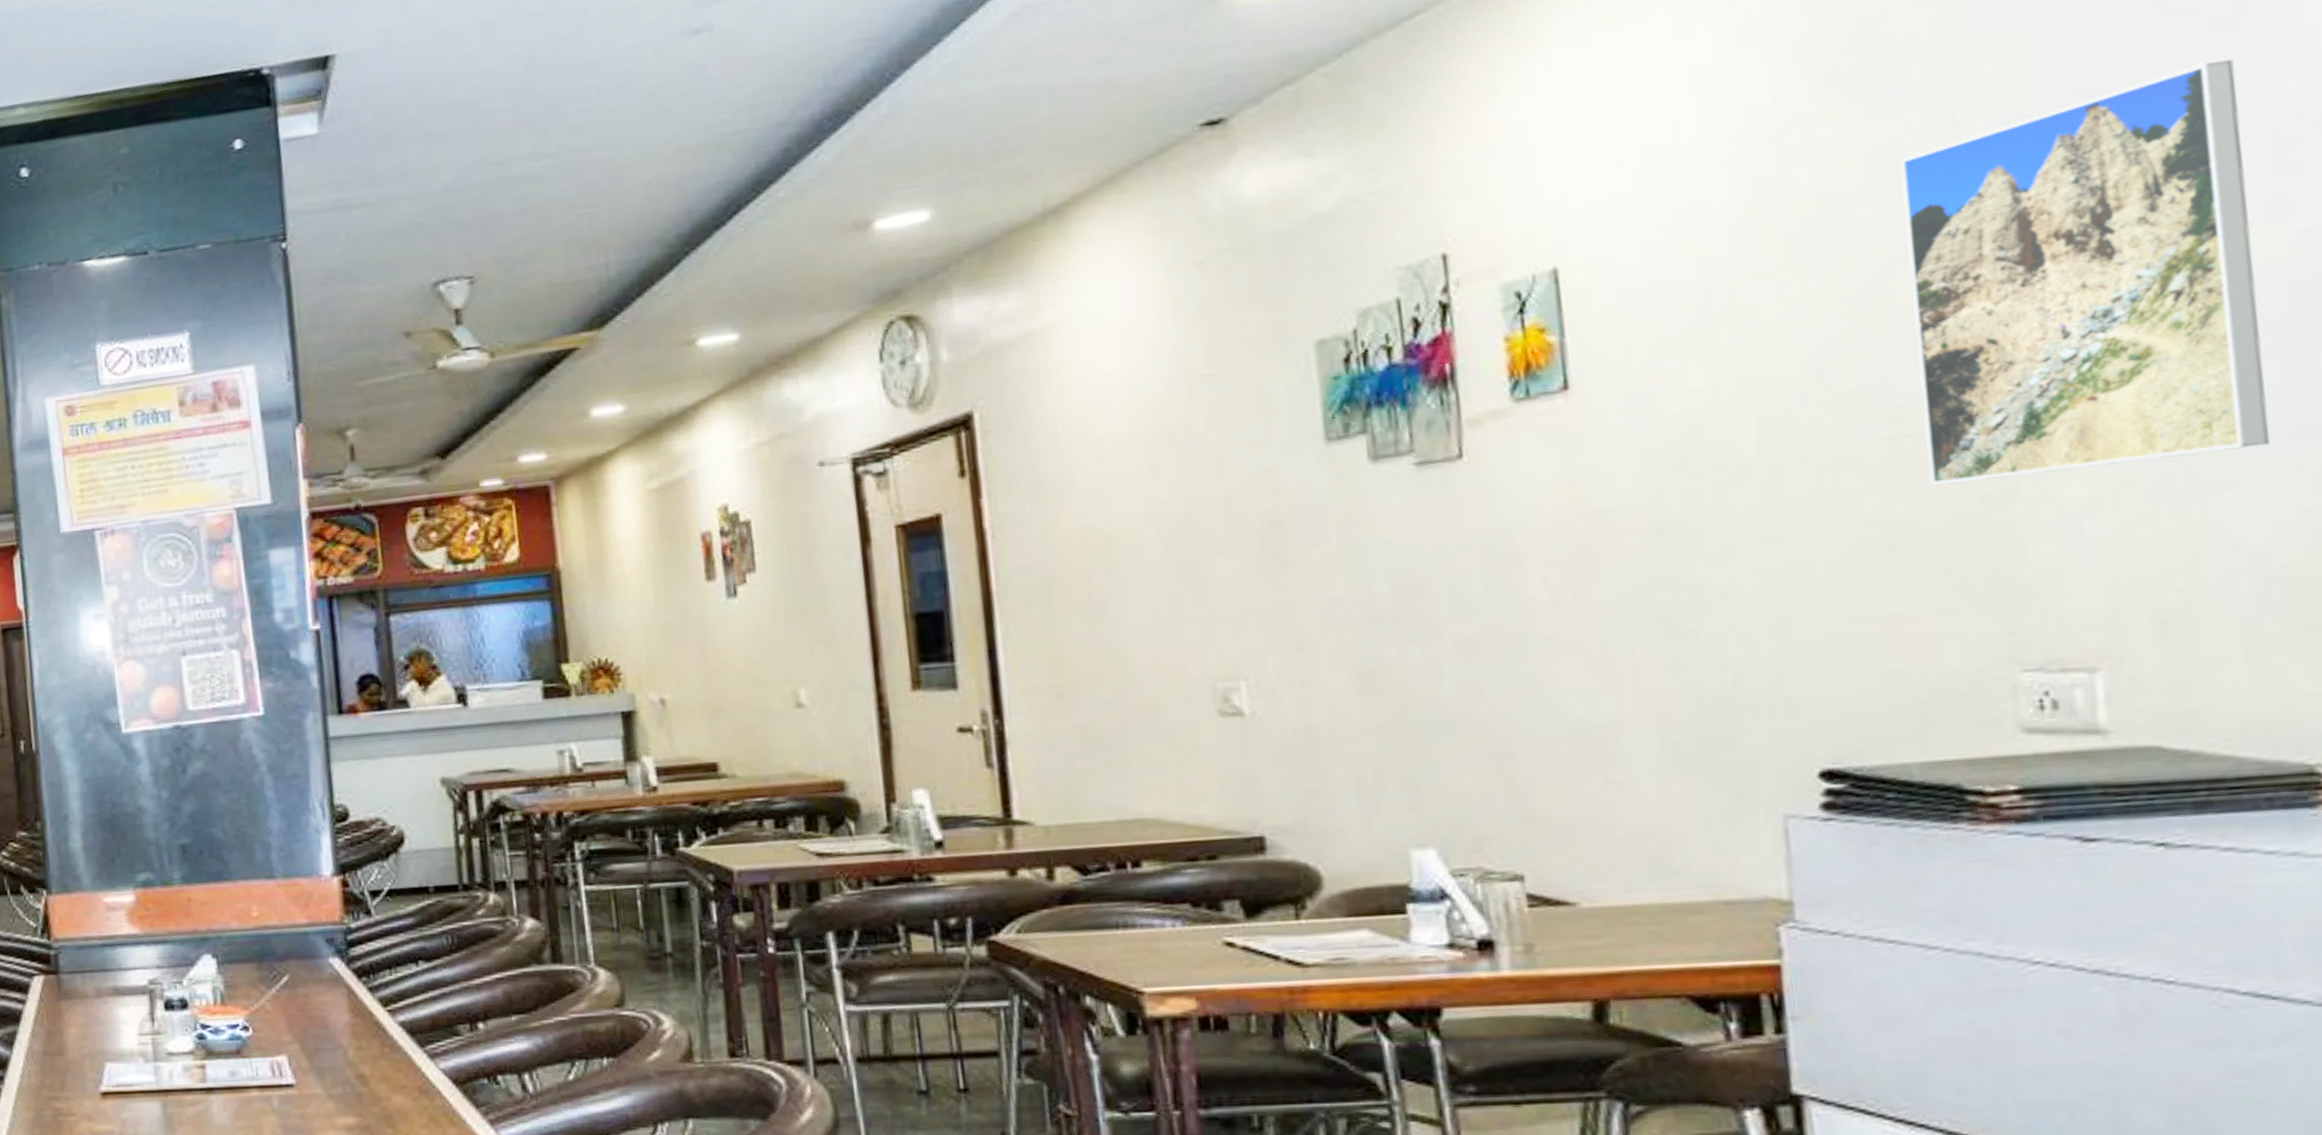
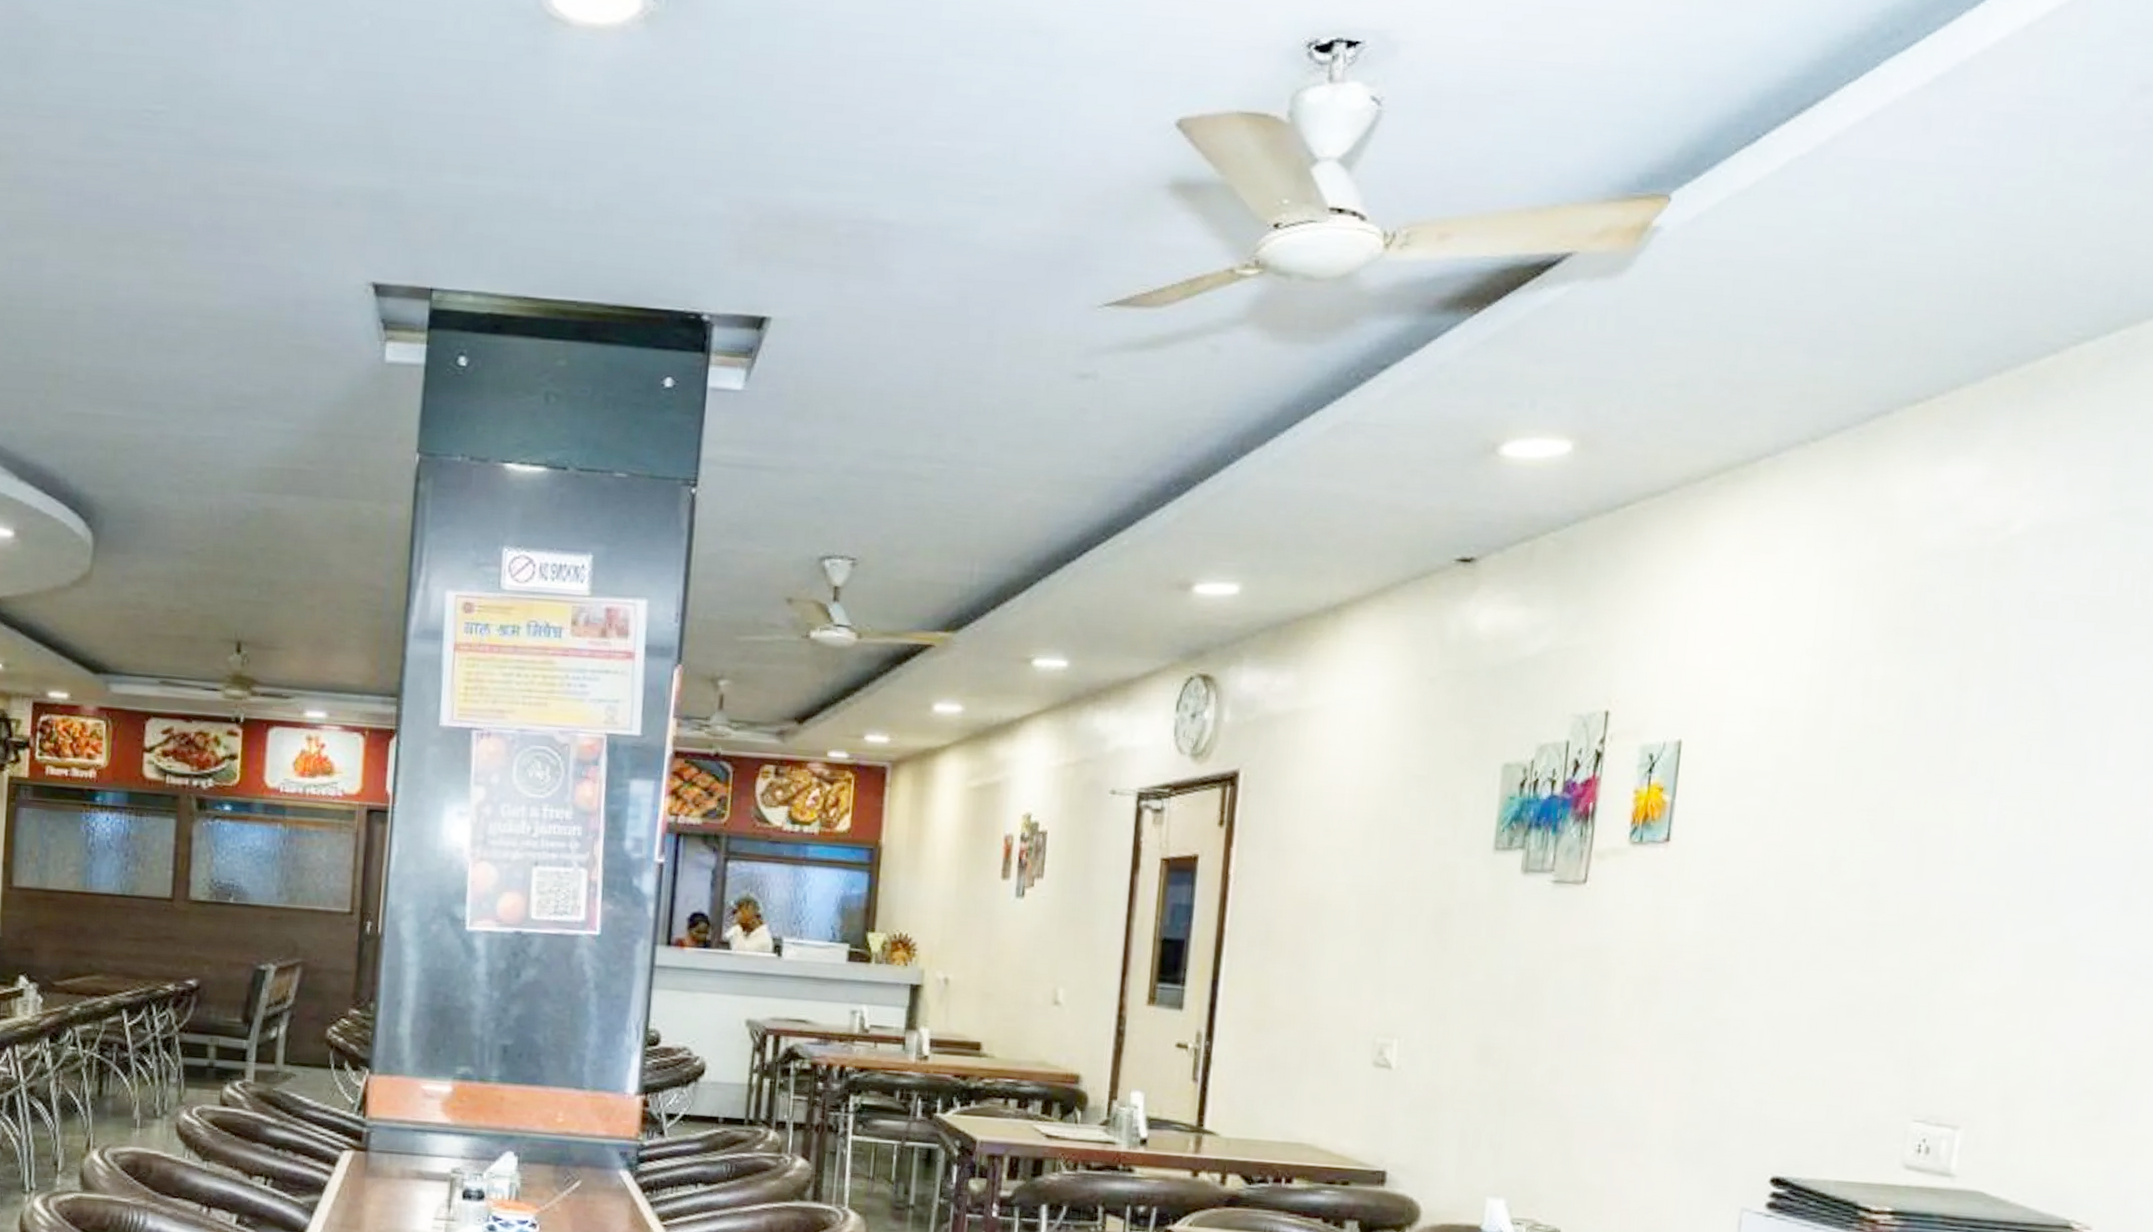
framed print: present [1901,59,2270,486] -> none [1887,675,2138,976]

